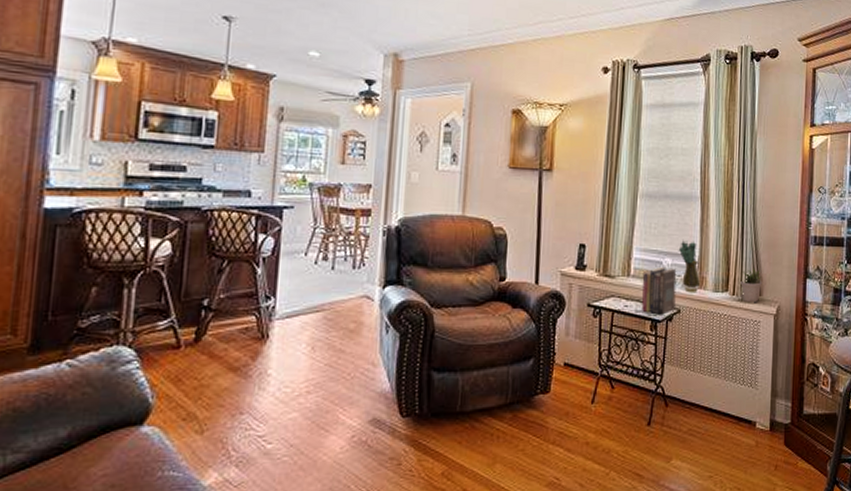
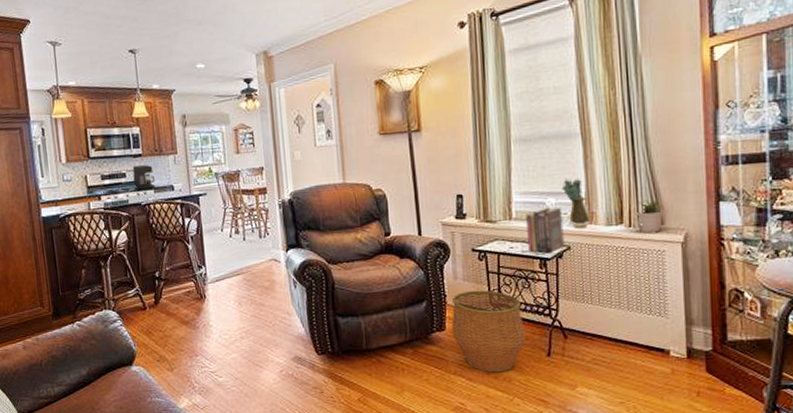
coffee maker: none [194,159,228,191] -> present [132,165,155,190]
basket: none [556,349,629,443] -> present [451,290,526,373]

